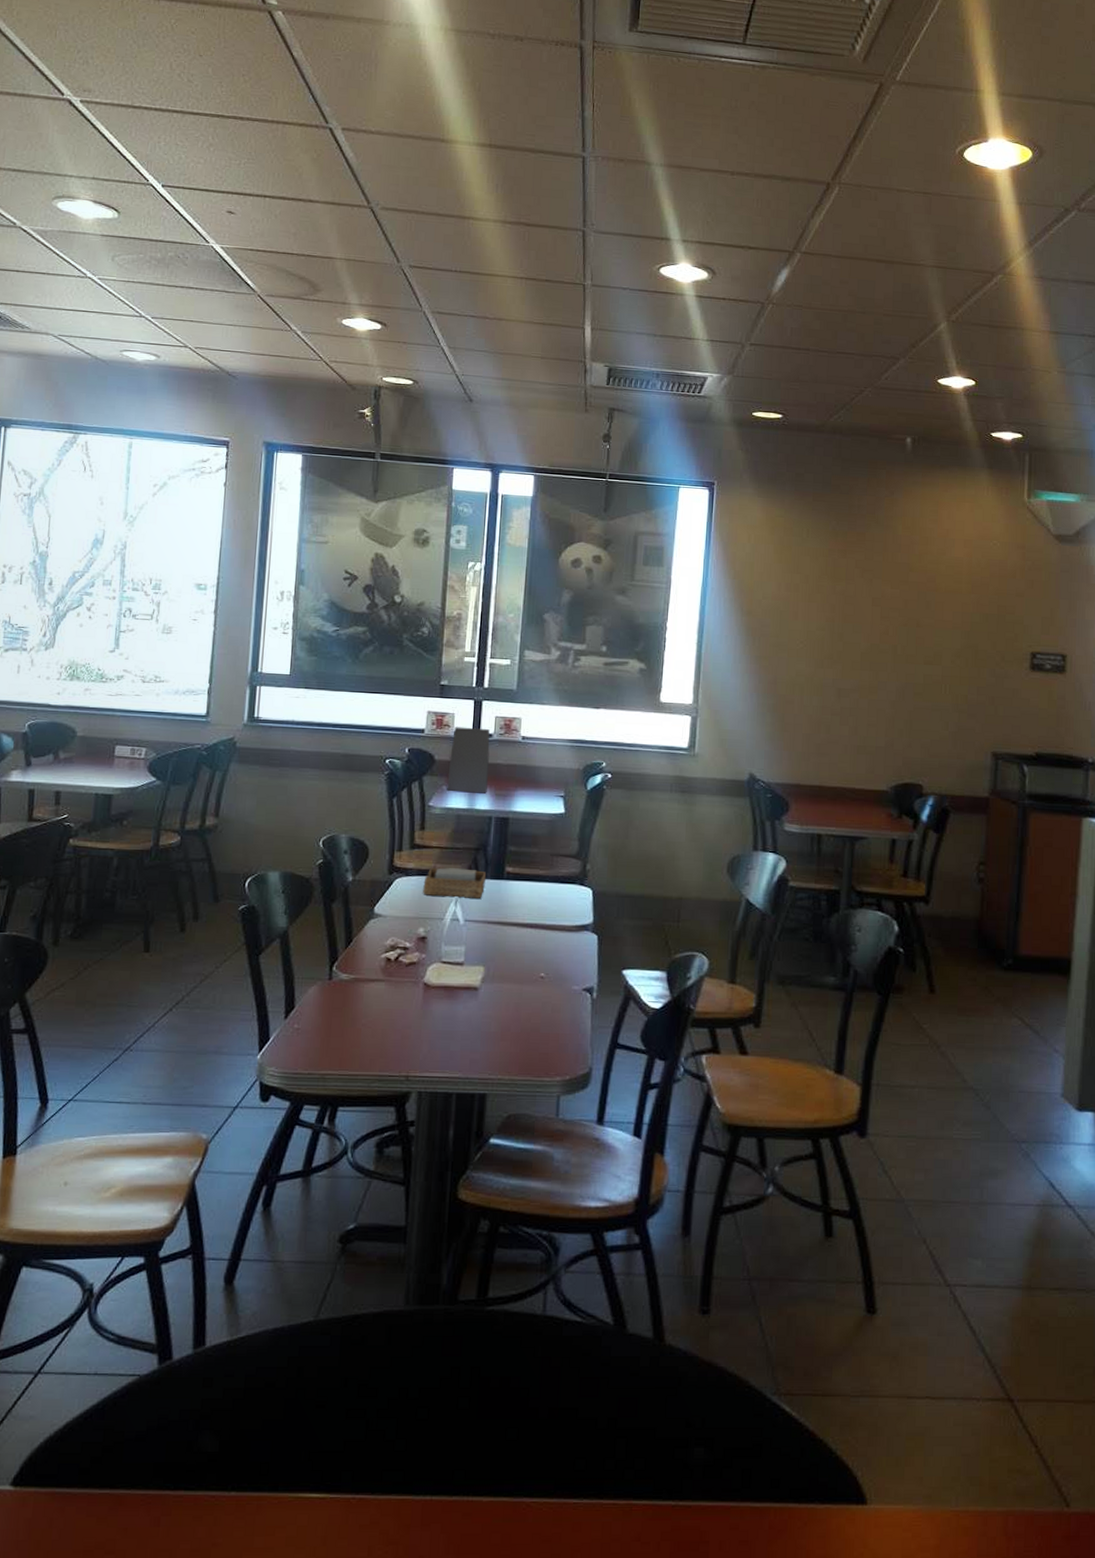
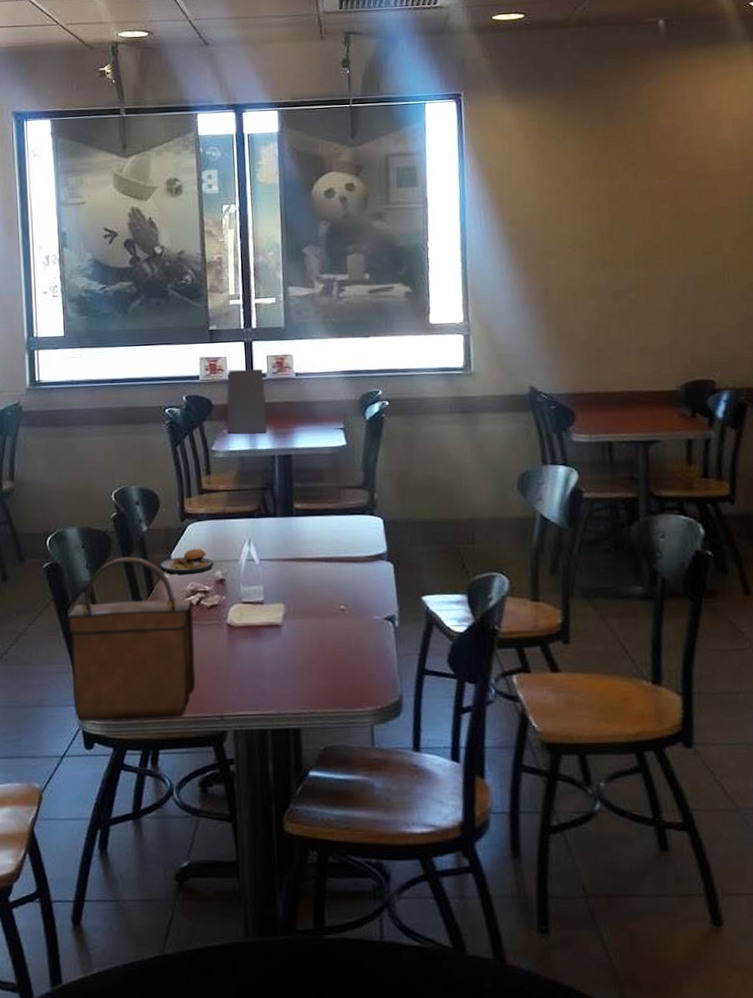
handbag: none [253,905,391,1074] -> present [68,556,196,721]
burger: none [360,902,417,929] -> present [159,547,214,575]
napkin holder: present [423,868,487,899] -> none [215,509,277,539]

